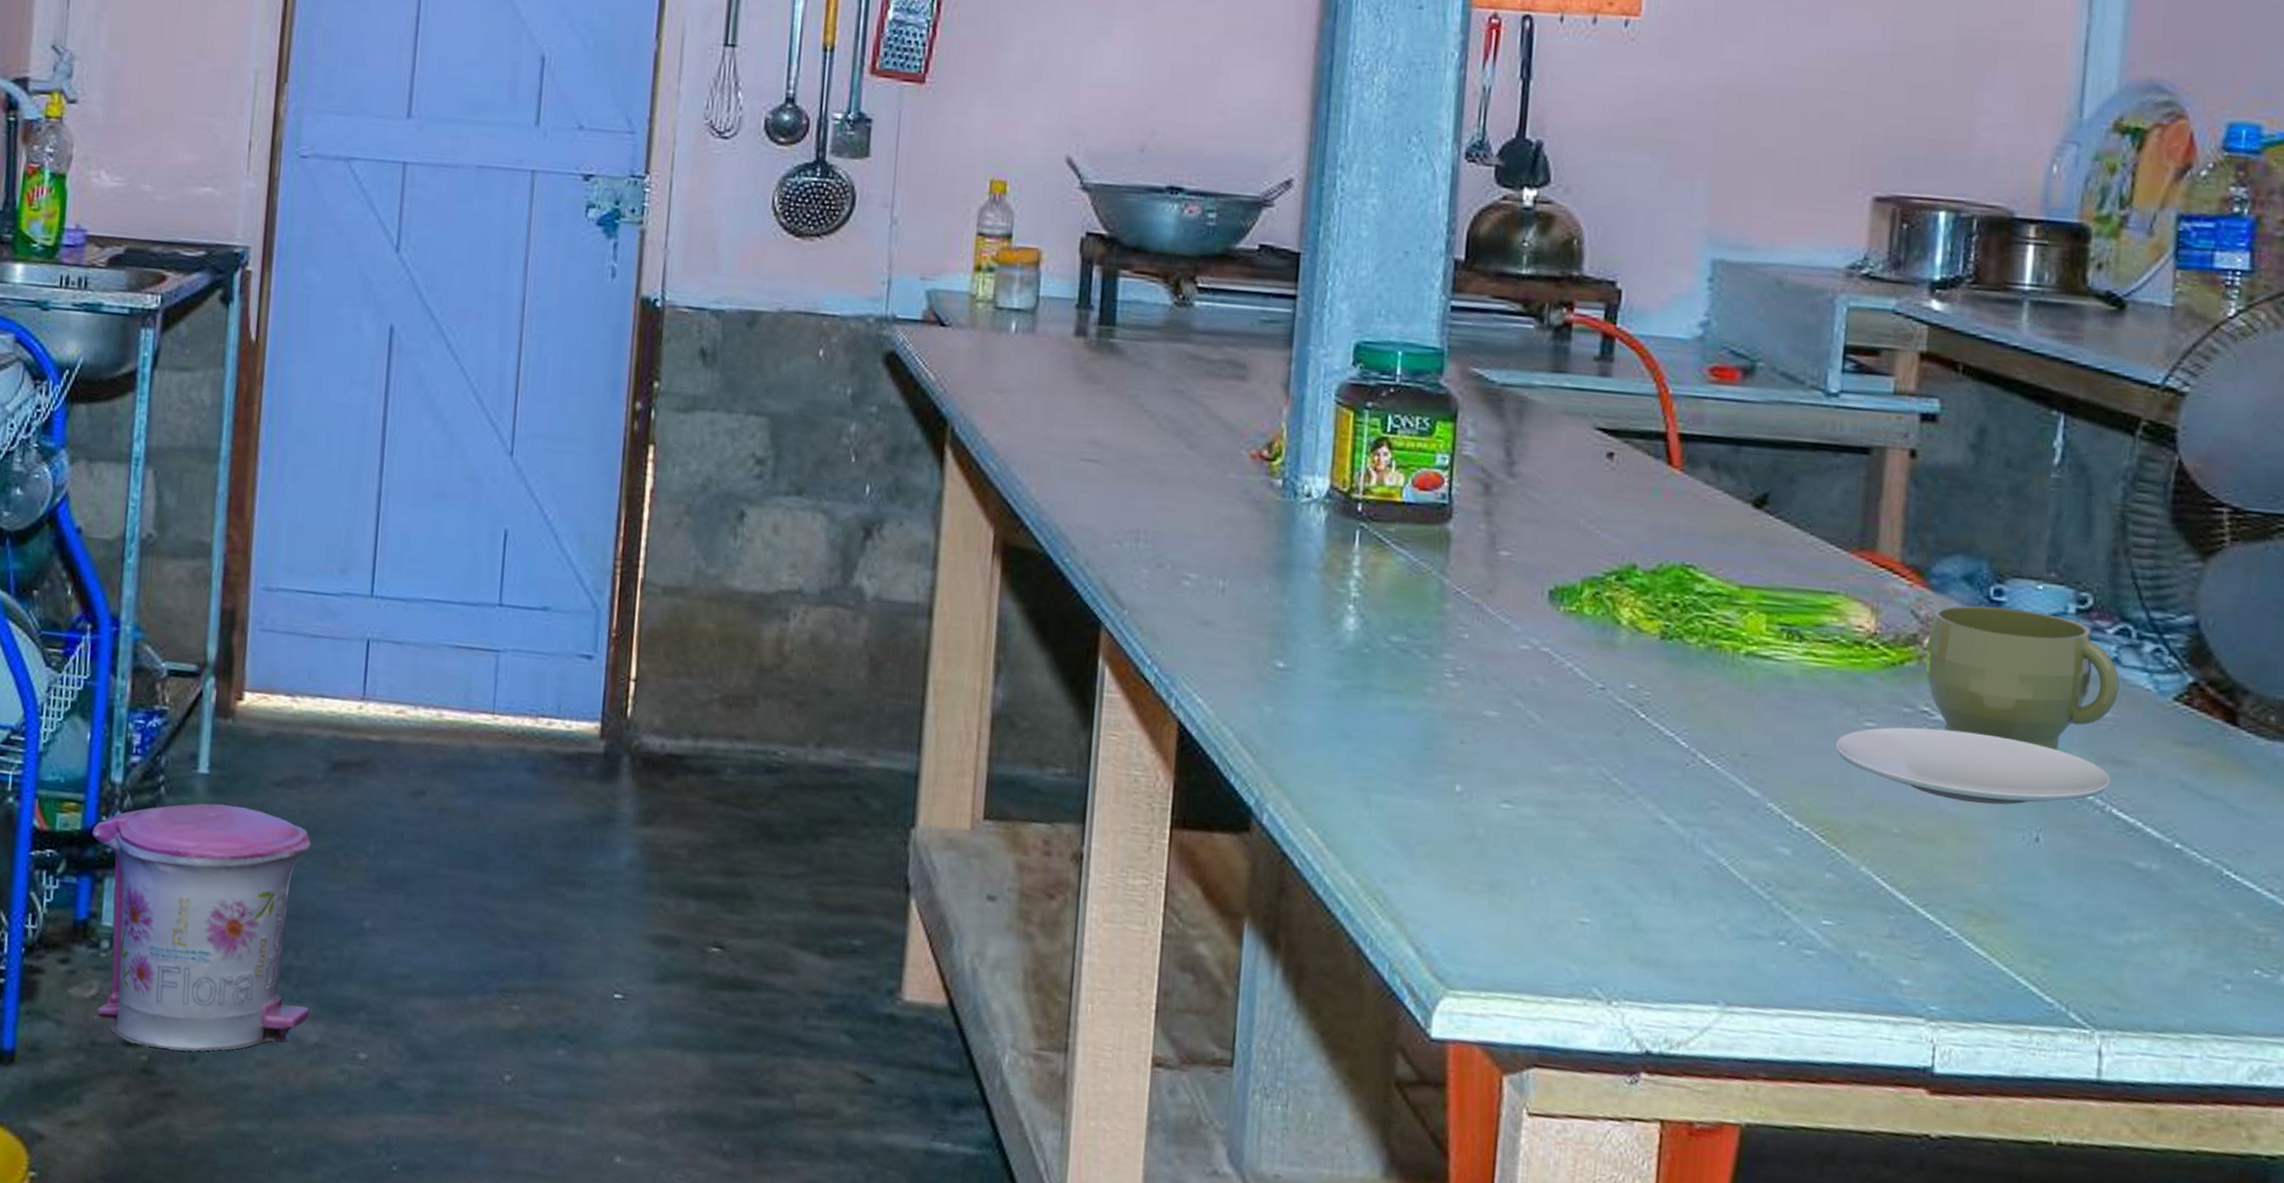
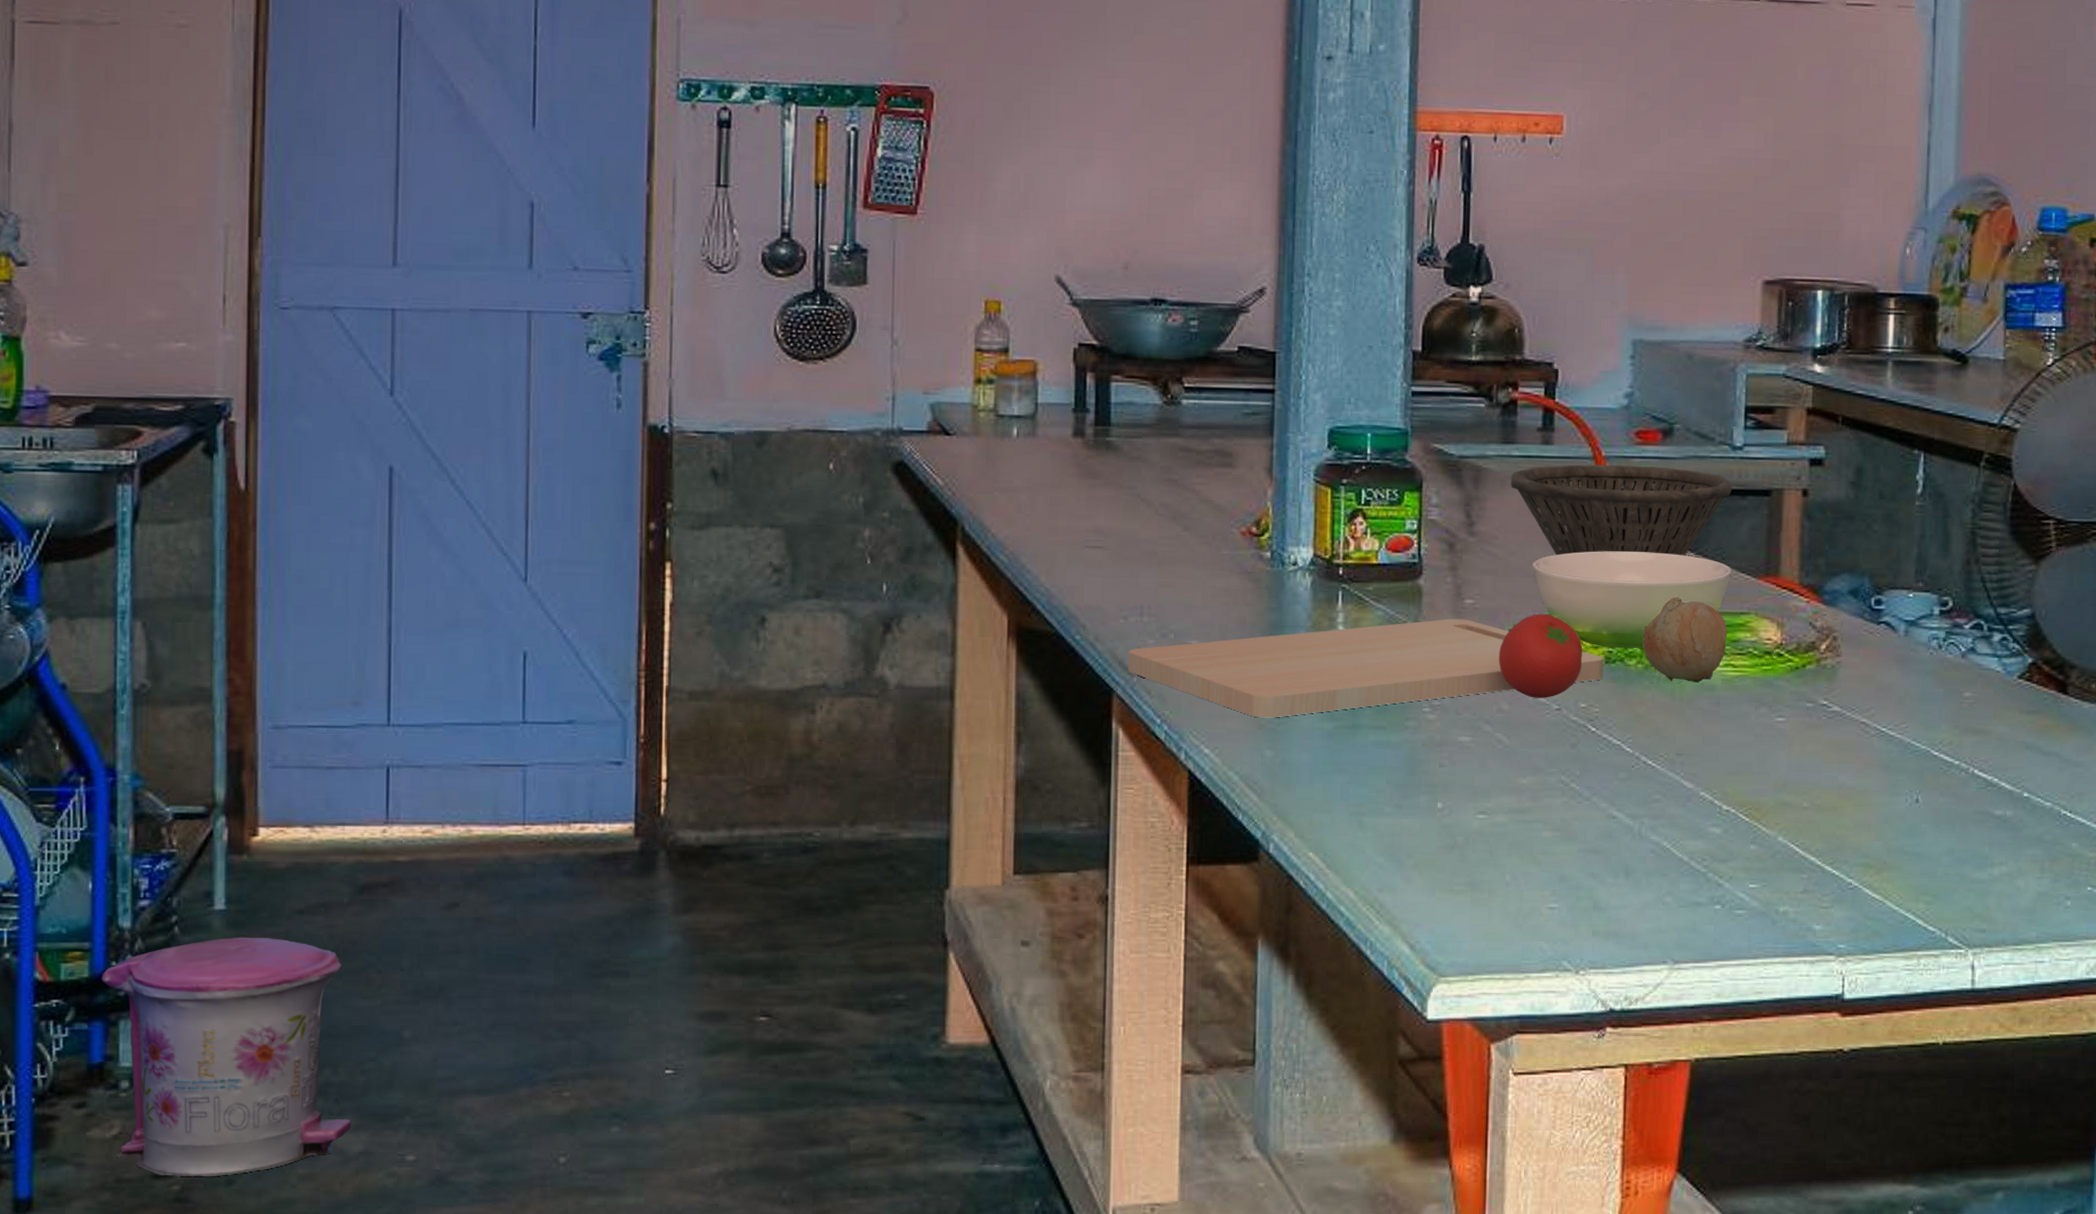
cutting board: none [1118,571,1659,670] -> present [1127,618,1604,718]
tomato: none [1534,574,1635,674] -> present [1498,614,1583,698]
colander: none [1560,401,1824,519] -> present [1511,464,1733,556]
bowl: none [1579,504,1819,625] -> present [1532,551,1732,649]
onion: none [1706,567,1810,673] -> present [1642,597,1727,684]
plate: present [1835,727,2111,805] -> none [1753,718,1972,775]
cup: present [1925,605,2120,750] -> none [1823,614,1976,727]

